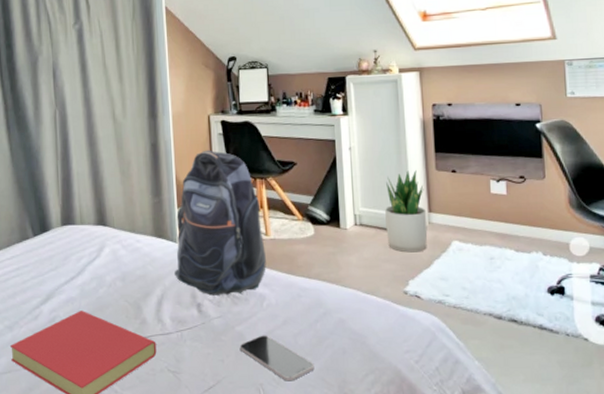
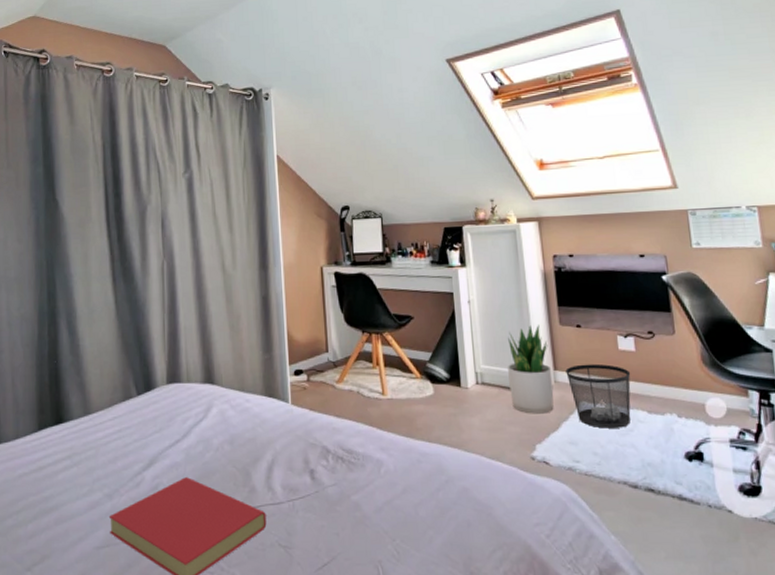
backpack: present [174,150,266,296] -> none [286,303,384,461]
smartphone: present [239,335,315,381] -> none [355,505,437,558]
waste bin: none [440,206,501,266] -> present [565,363,631,429]

